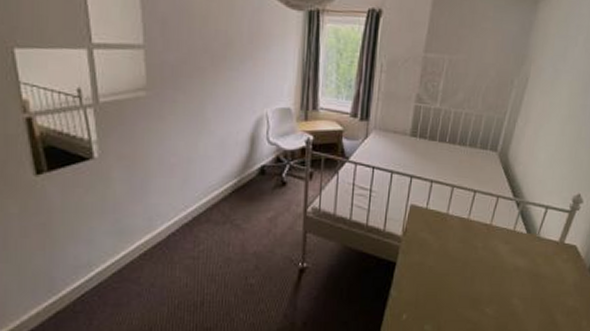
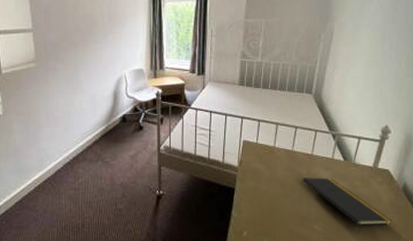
notepad: none [476,252,574,320] -> present [302,177,392,235]

